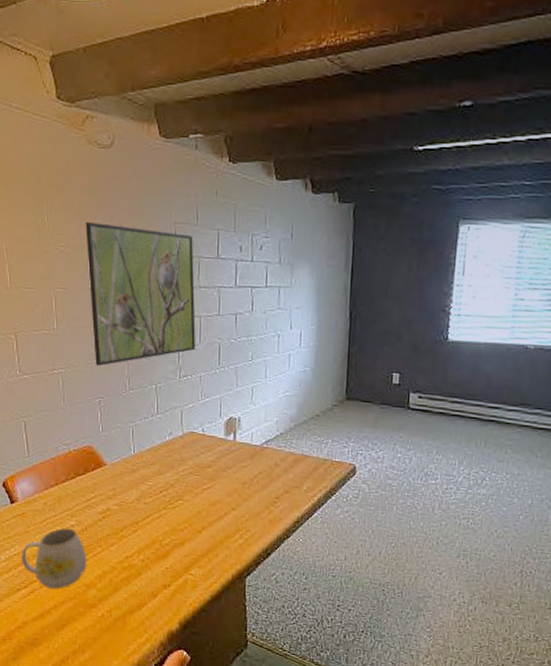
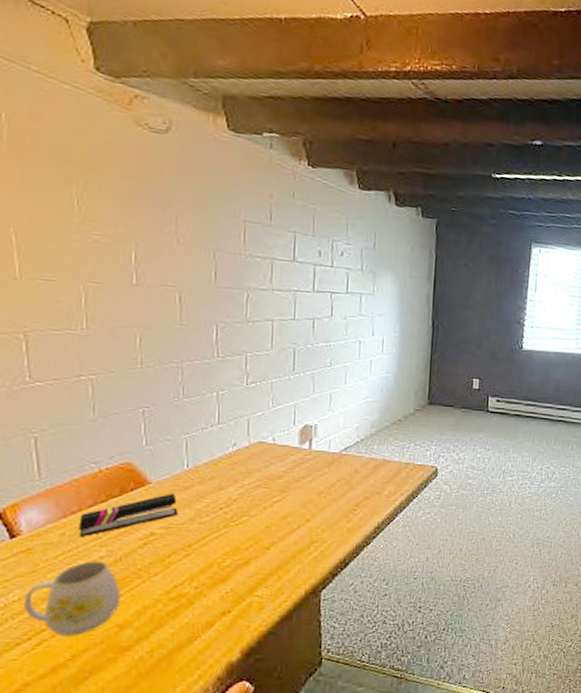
stapler: none [56,475,128,508] -> present [79,493,178,538]
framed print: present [85,221,196,366] -> none [130,210,267,372]

